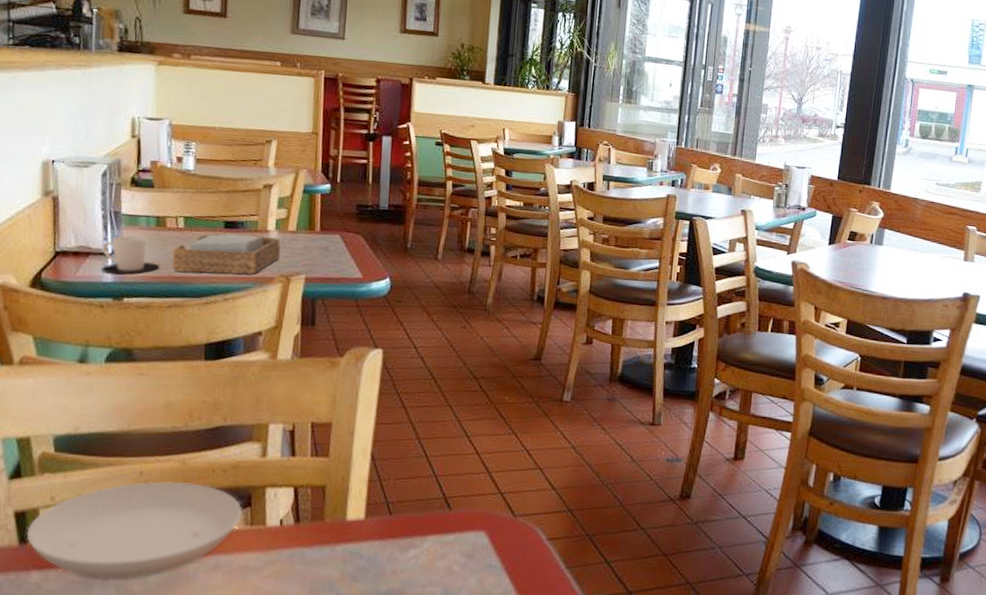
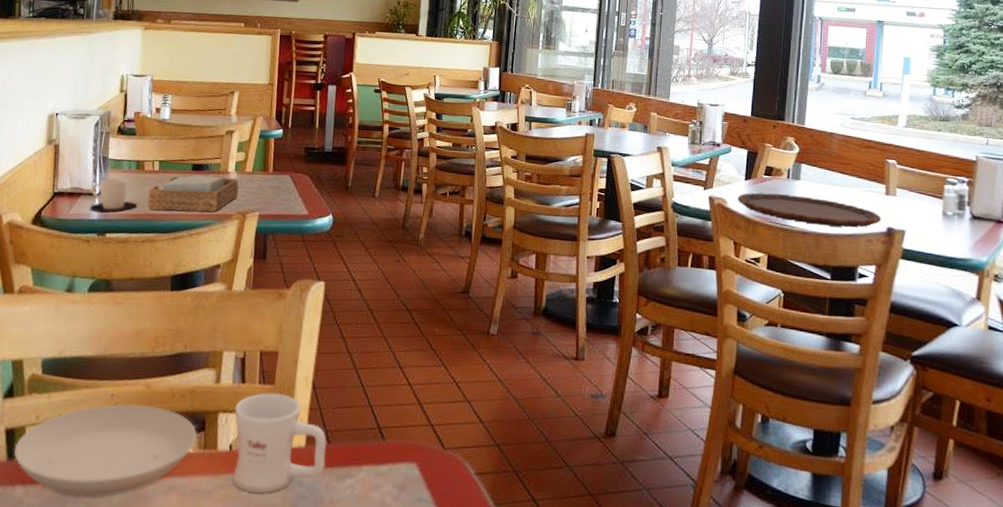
mug: none [284,465,389,567] -> present [232,392,327,493]
tray: none [819,257,958,293] -> present [737,192,881,227]

